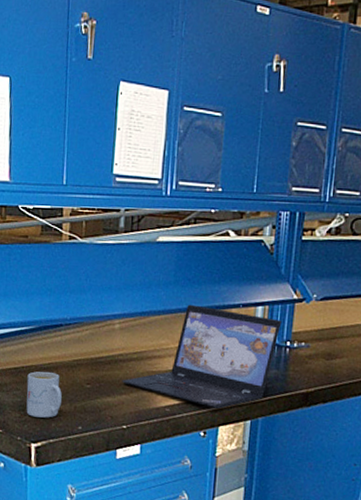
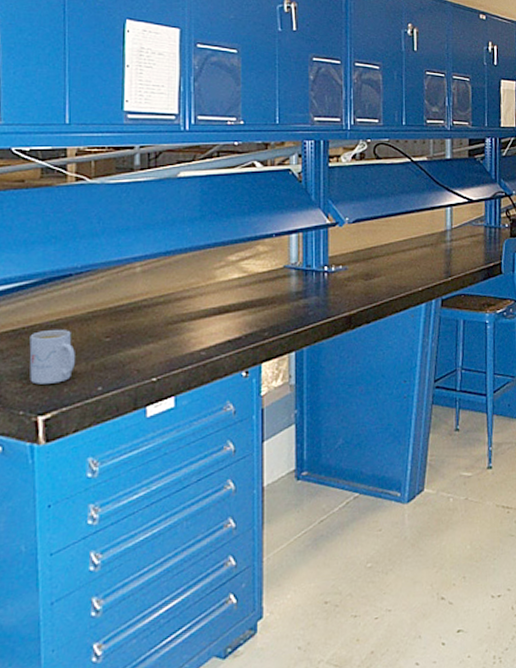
laptop: present [122,304,282,410] -> none [148,238,317,346]

